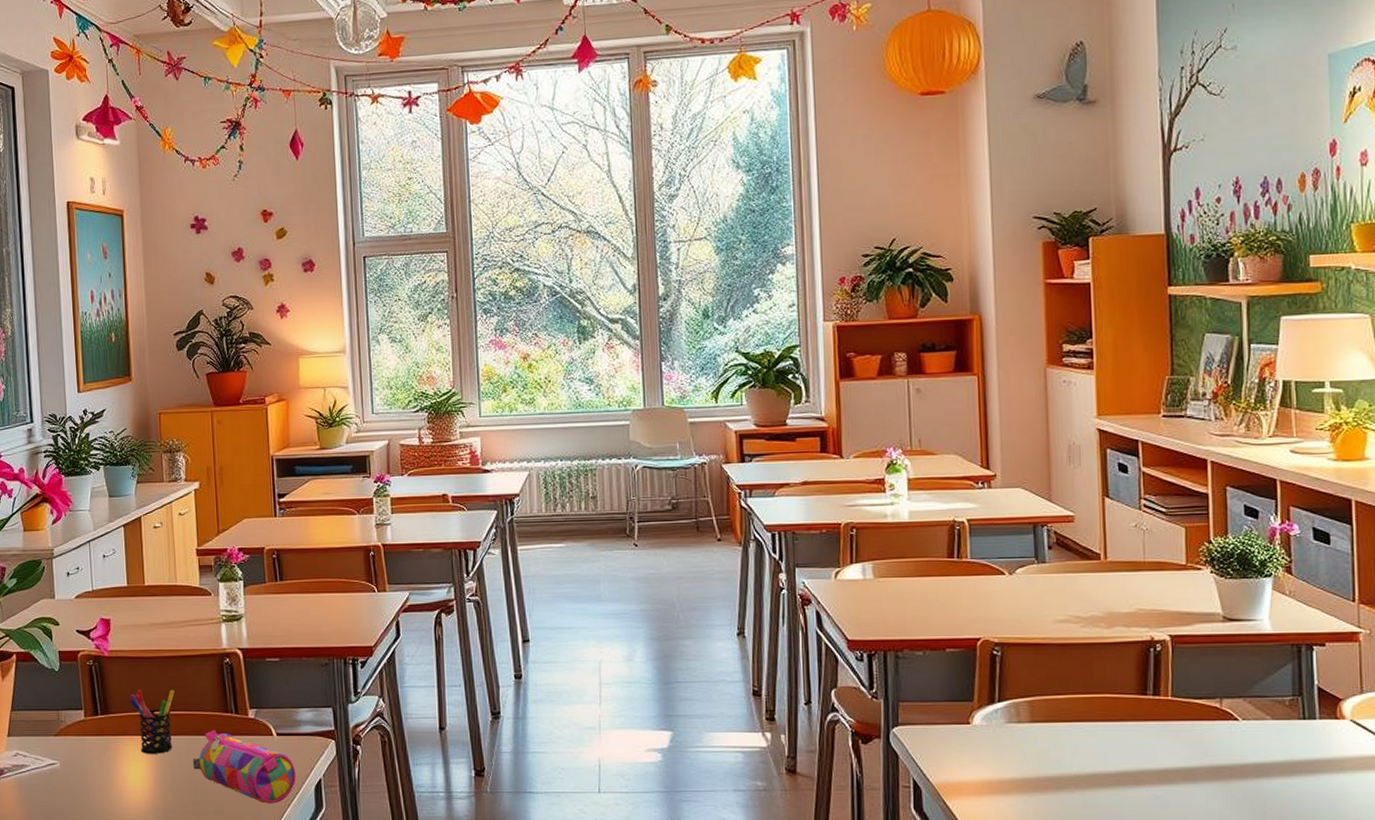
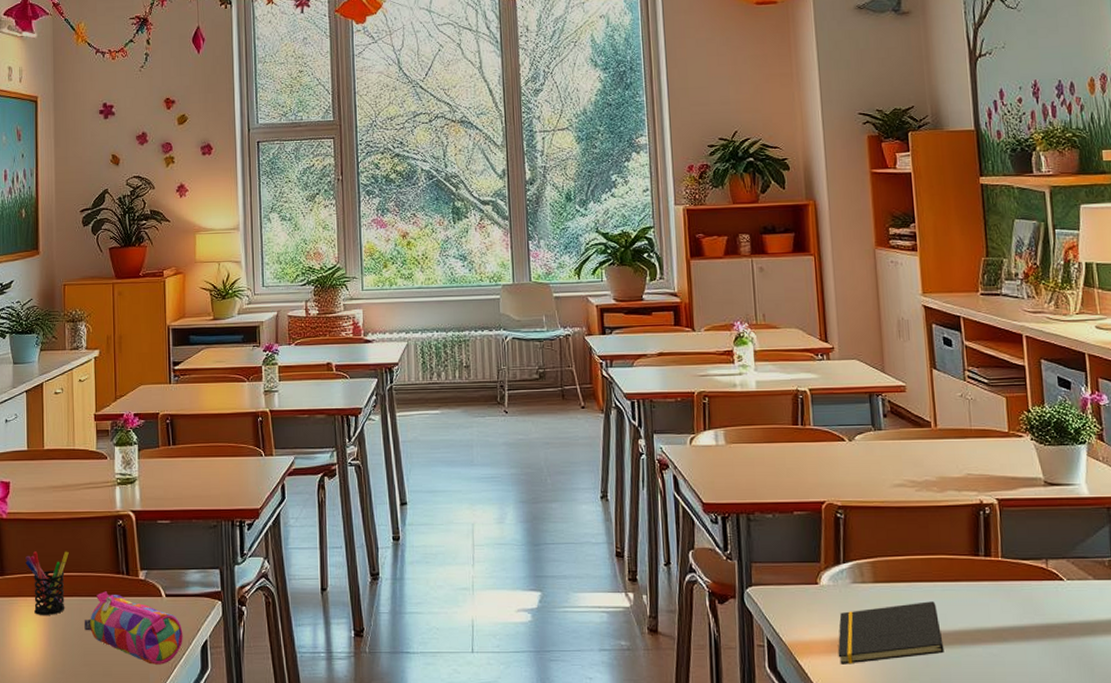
notepad: none [989,742,1104,806] -> present [838,601,944,664]

